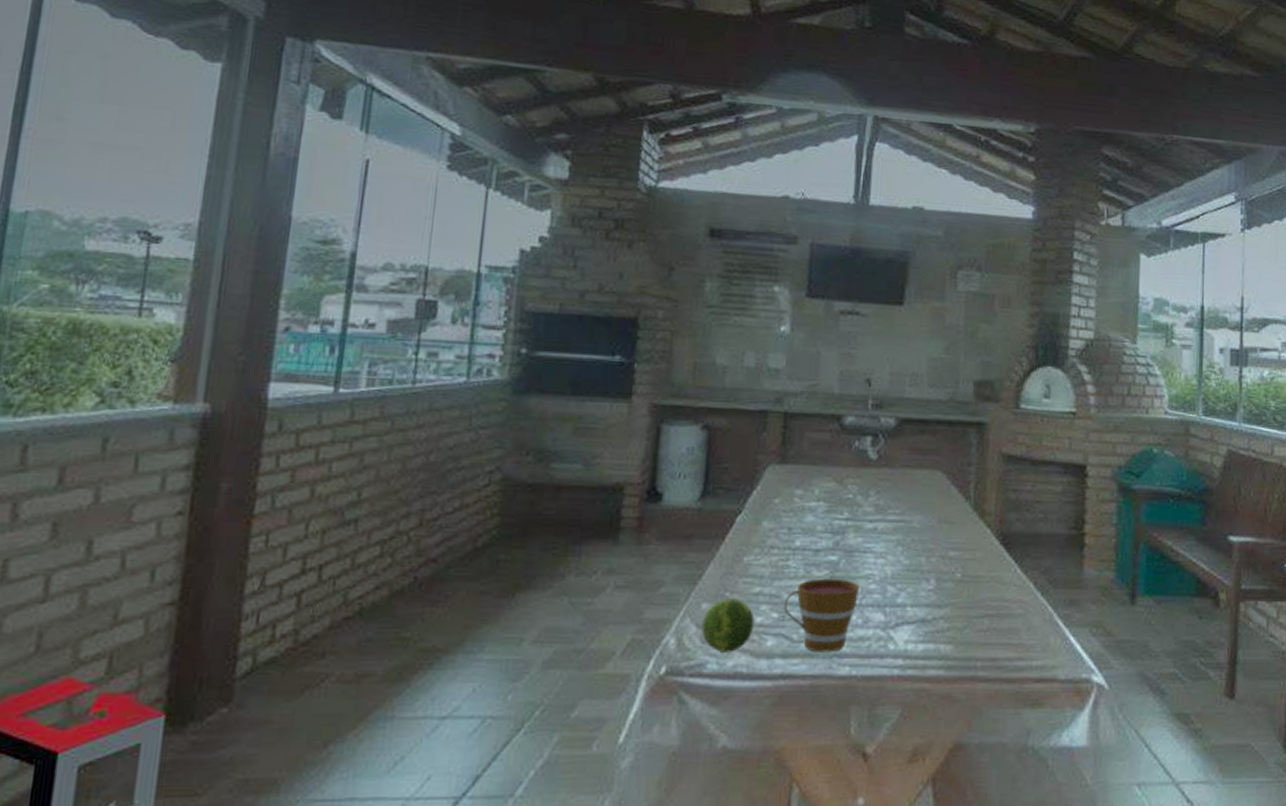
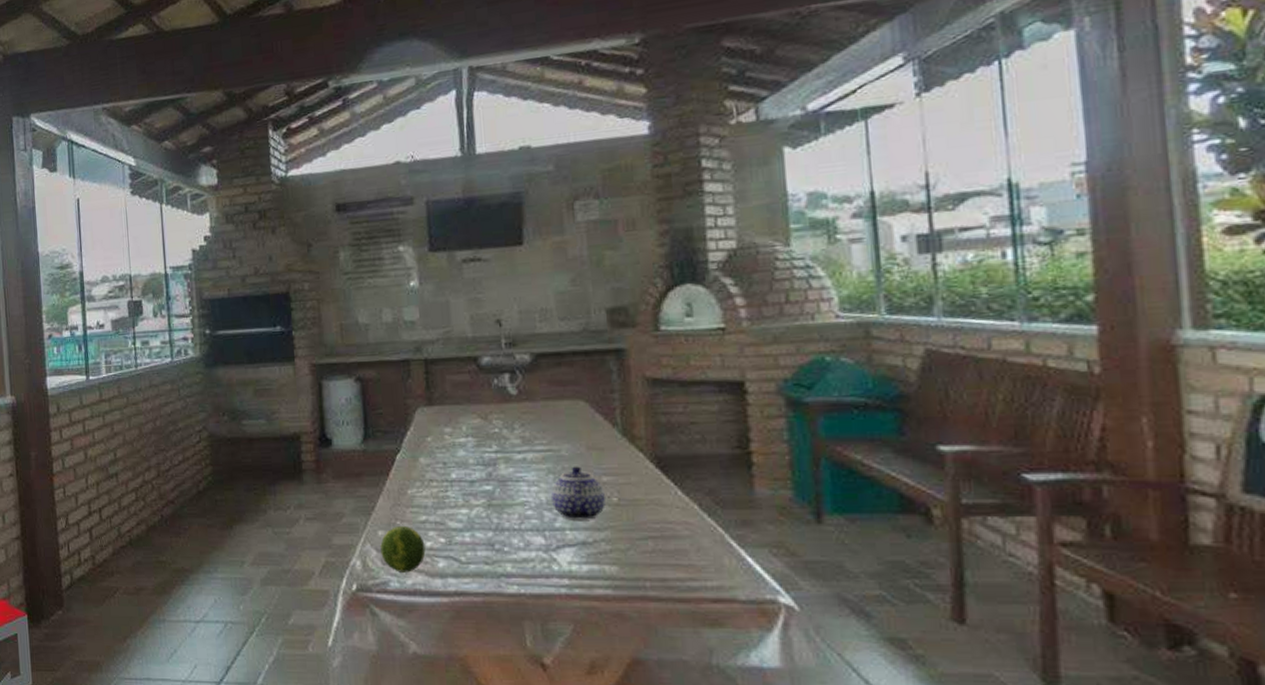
cup: present [784,578,860,652] -> none [449,506,518,573]
teapot: none [897,539,950,596] -> present [551,466,605,520]

